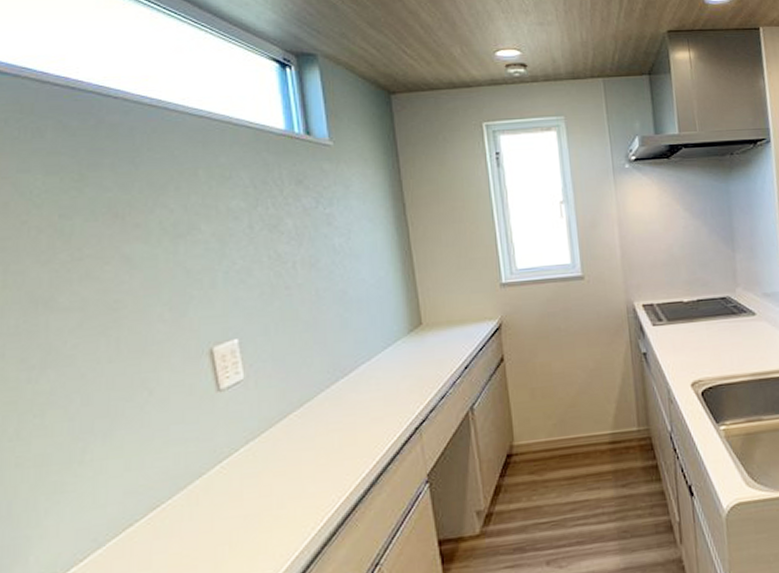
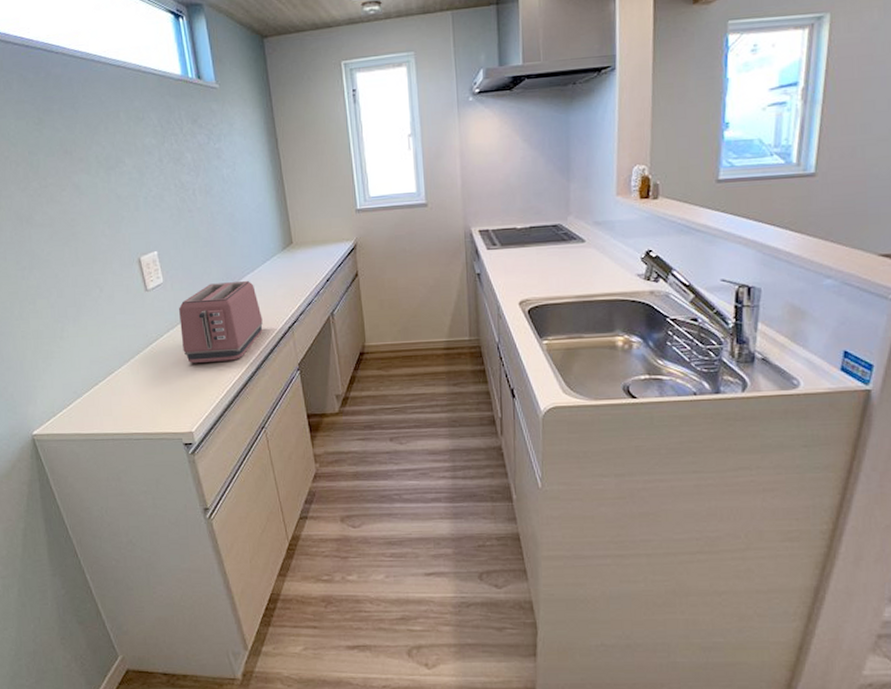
toaster: none [265,372,381,484] -> present [179,281,263,363]

